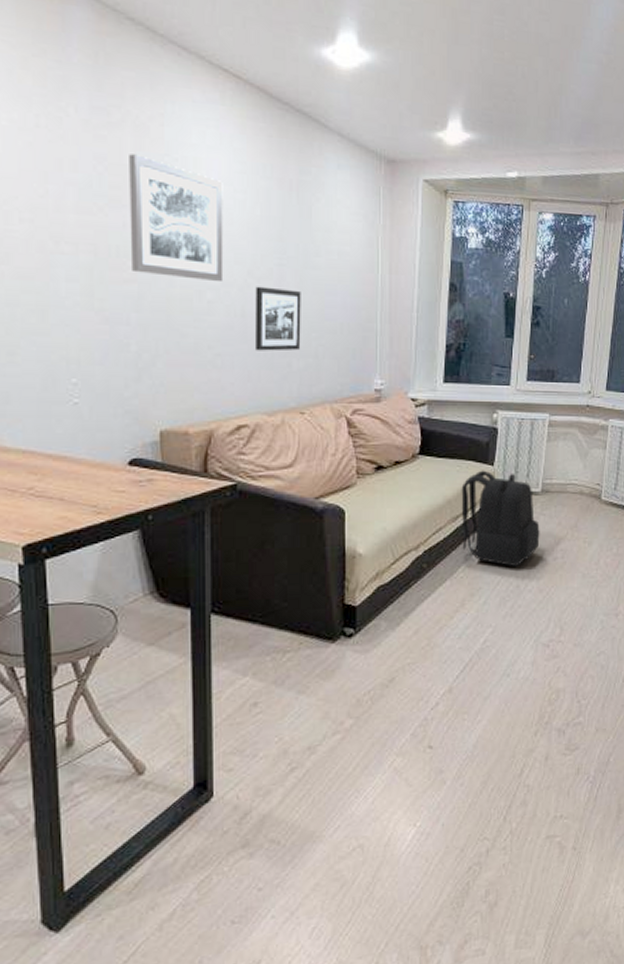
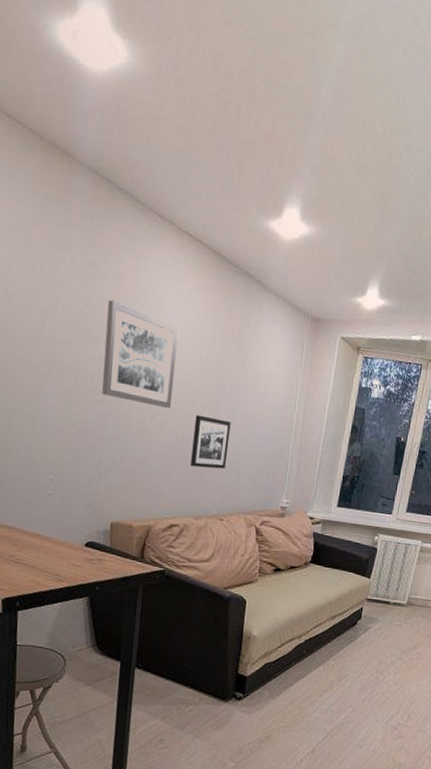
backpack: present [461,470,540,567] -> none [336,581,402,662]

